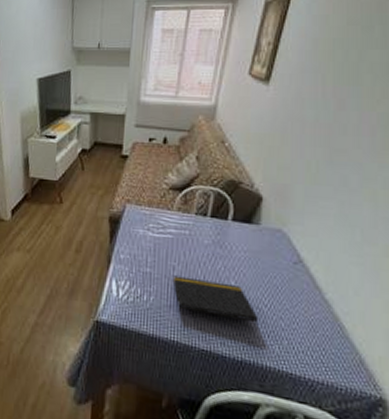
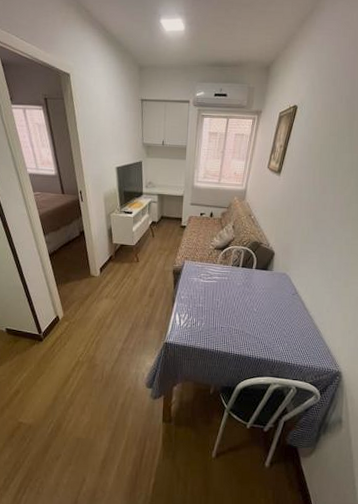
notepad: present [174,275,259,328] -> none [217,308,271,337]

